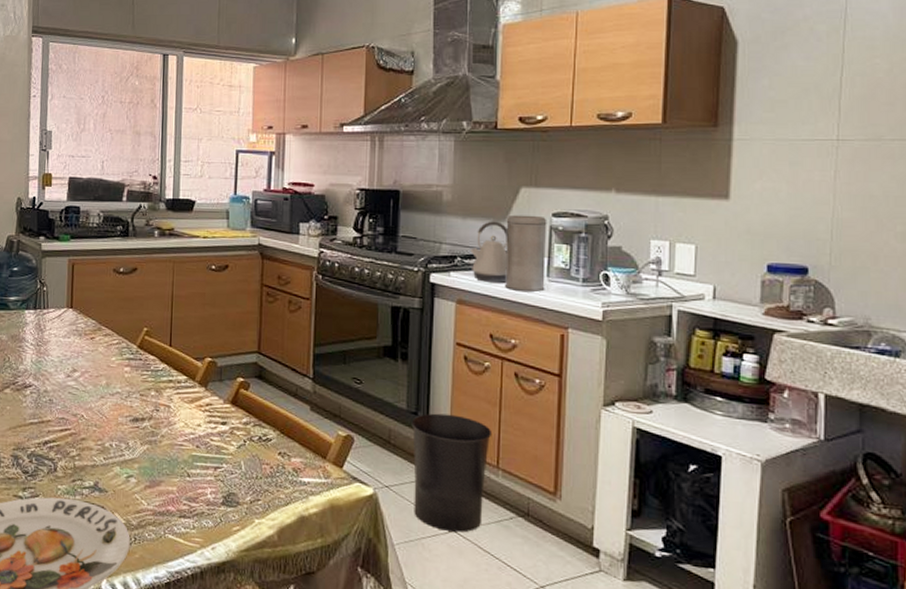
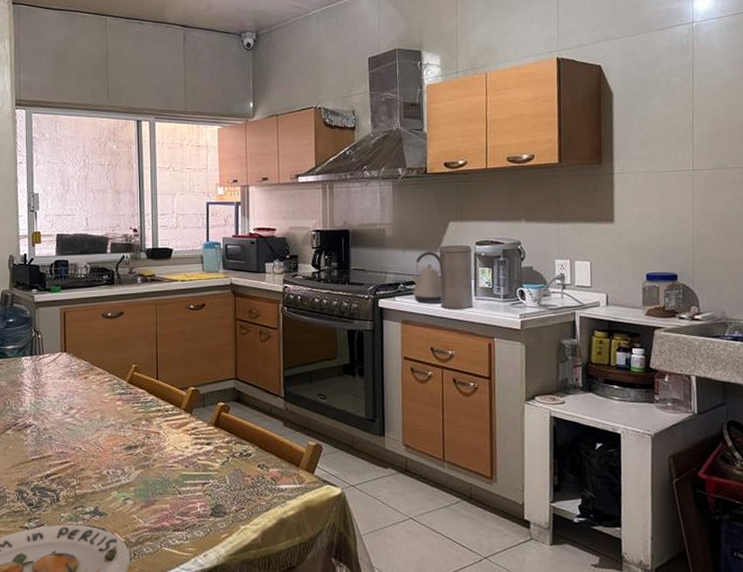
waste bin: present [411,413,491,532] -> none [370,419,437,519]

